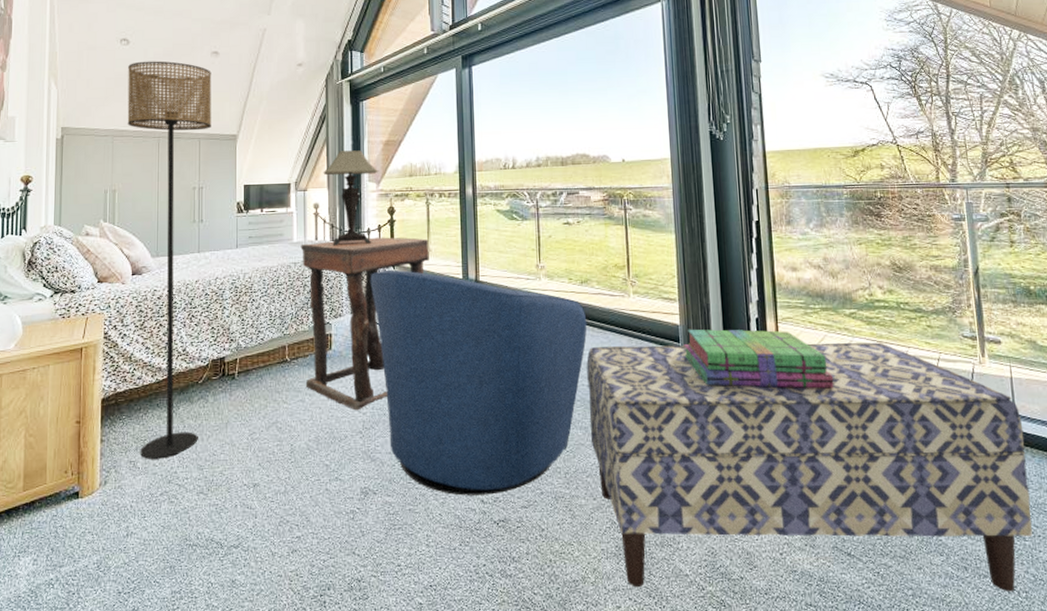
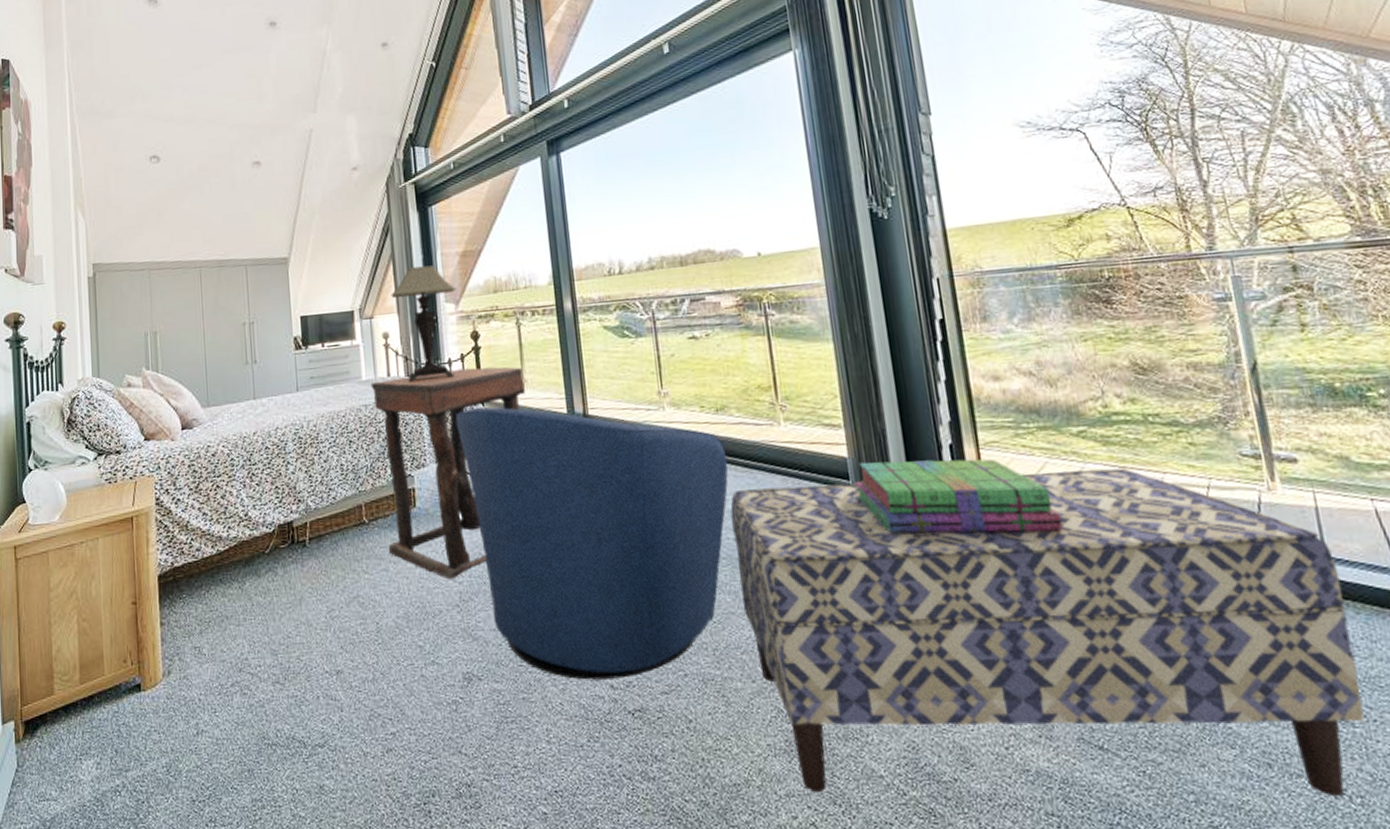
floor lamp: present [127,61,212,459] -> none [161,177,269,644]

